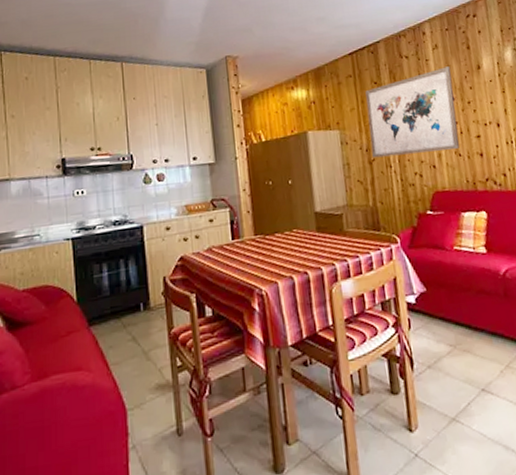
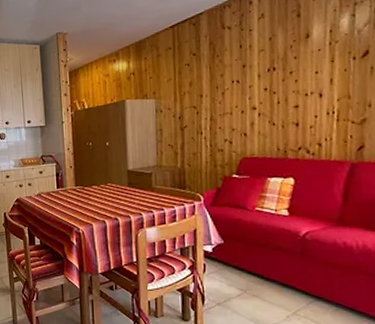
wall art: present [365,66,460,158] -> none [183,36,276,125]

